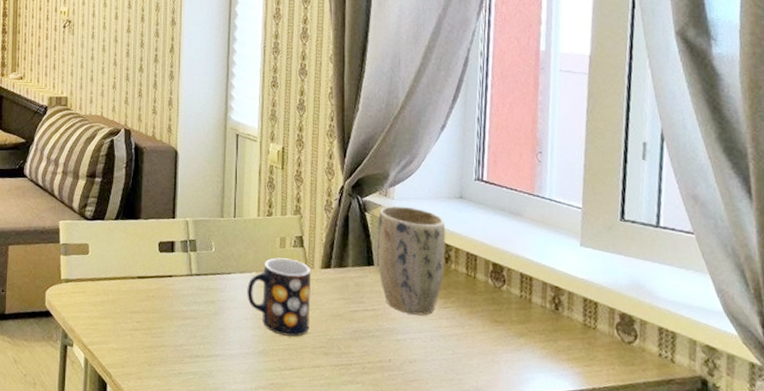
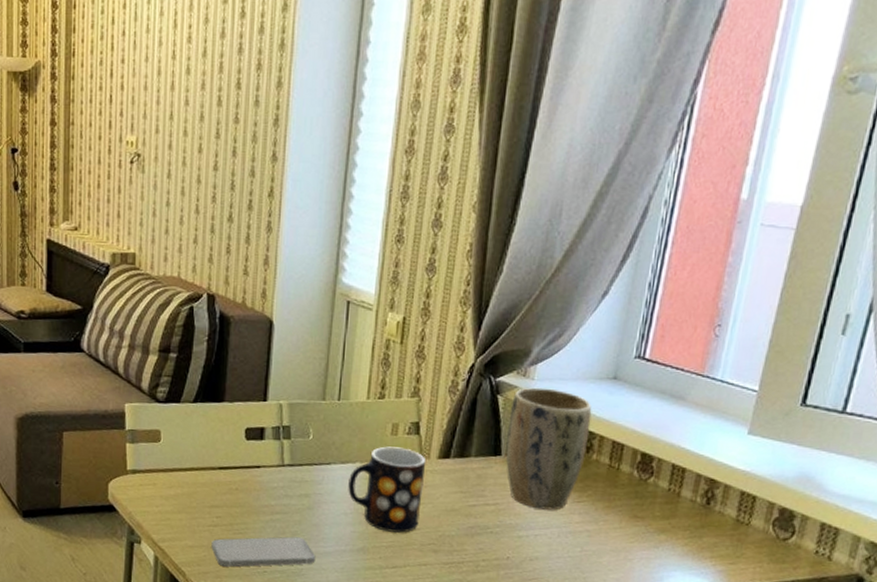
smartphone: none [133,340,223,369] -> present [211,536,316,567]

